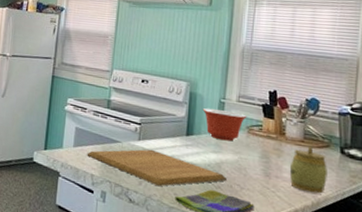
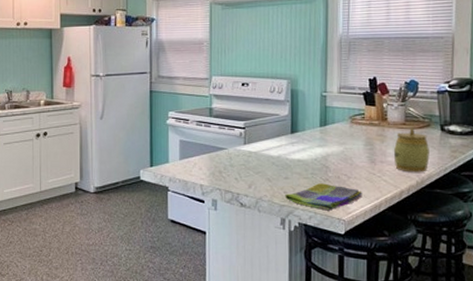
chopping board: present [87,149,228,187] -> none [194,152,335,187]
mixing bowl: present [202,108,247,142] -> none [305,103,349,134]

